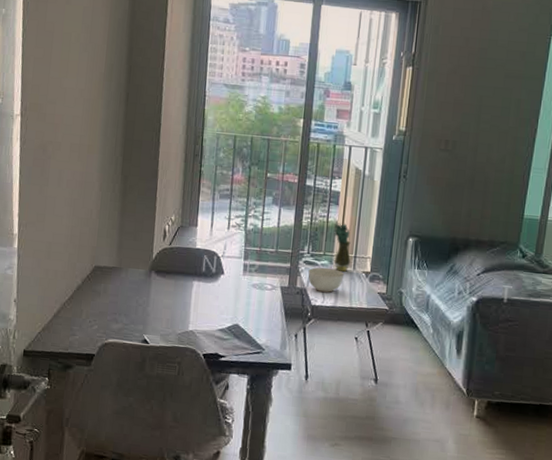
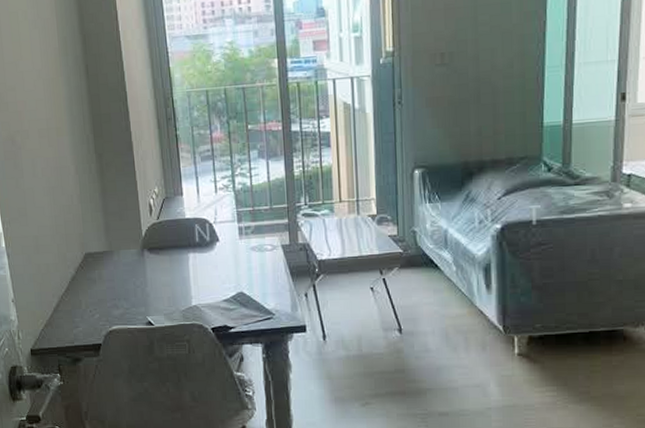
bowl: present [308,267,344,293] -> none [308,217,348,244]
vase: present [333,221,351,272] -> none [329,165,354,219]

